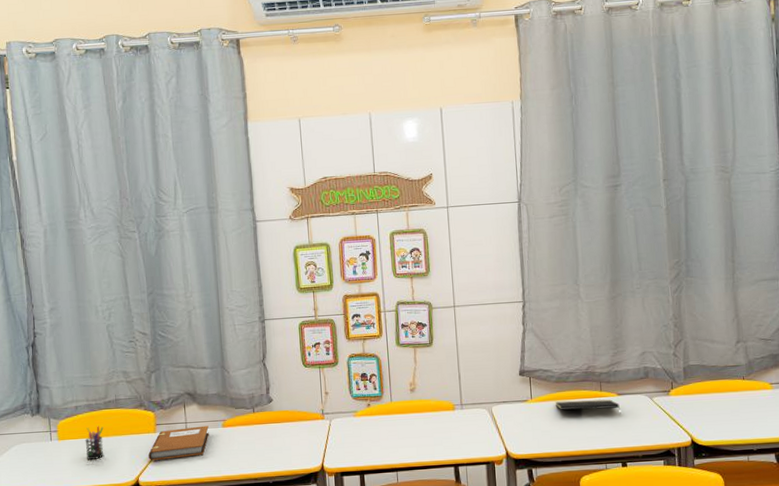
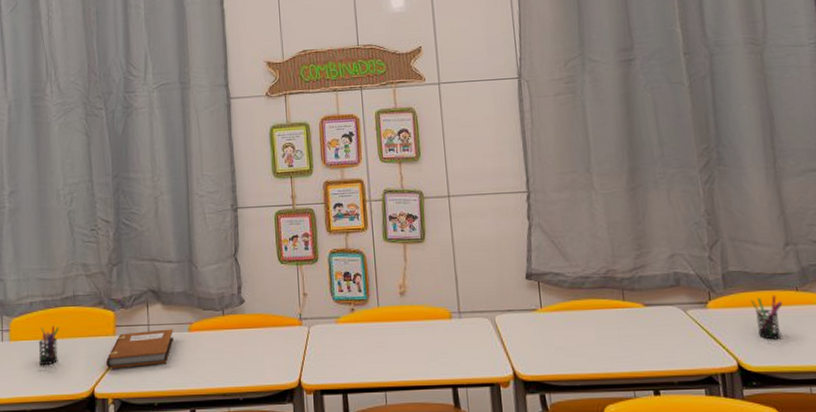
notepad: present [555,399,621,414] -> none [569,311,650,330]
pen holder: none [705,383,731,420] -> present [750,294,783,340]

